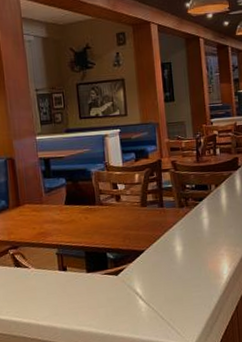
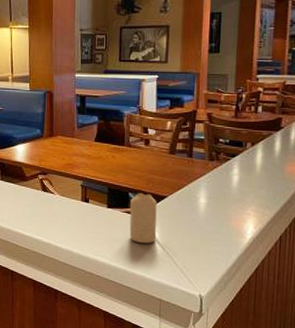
candle: none [109,250,140,304] -> present [129,193,157,244]

